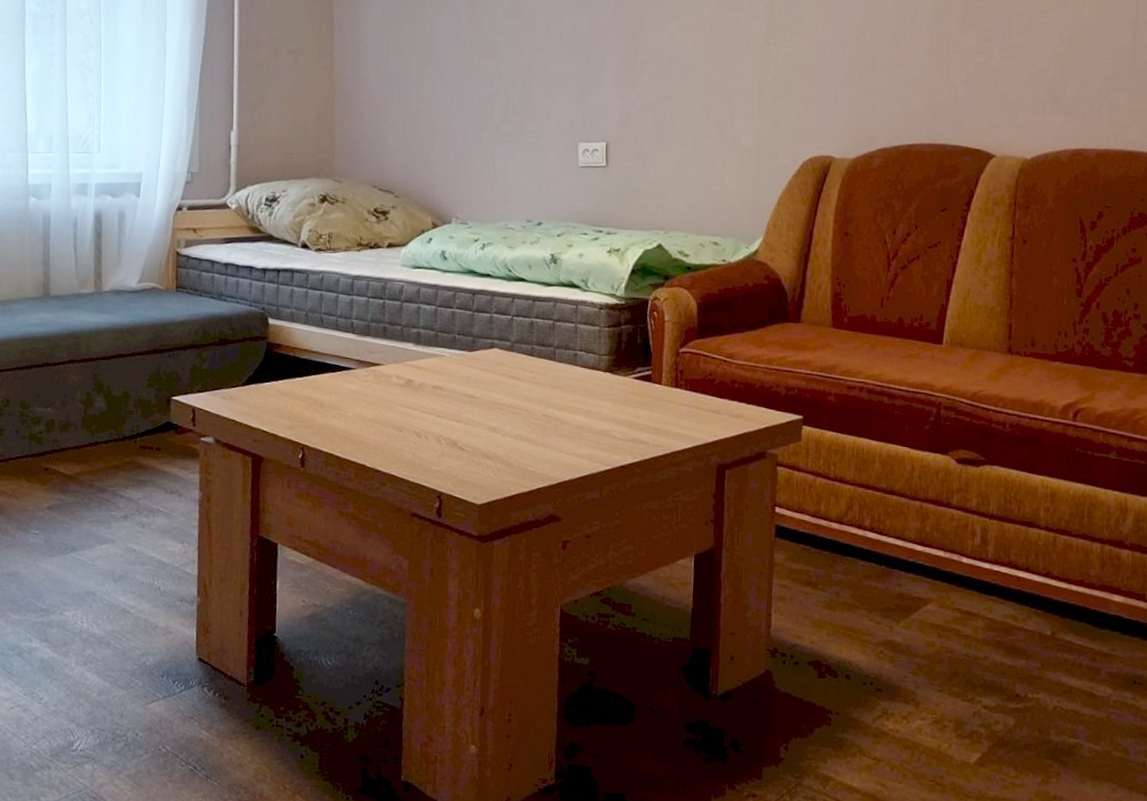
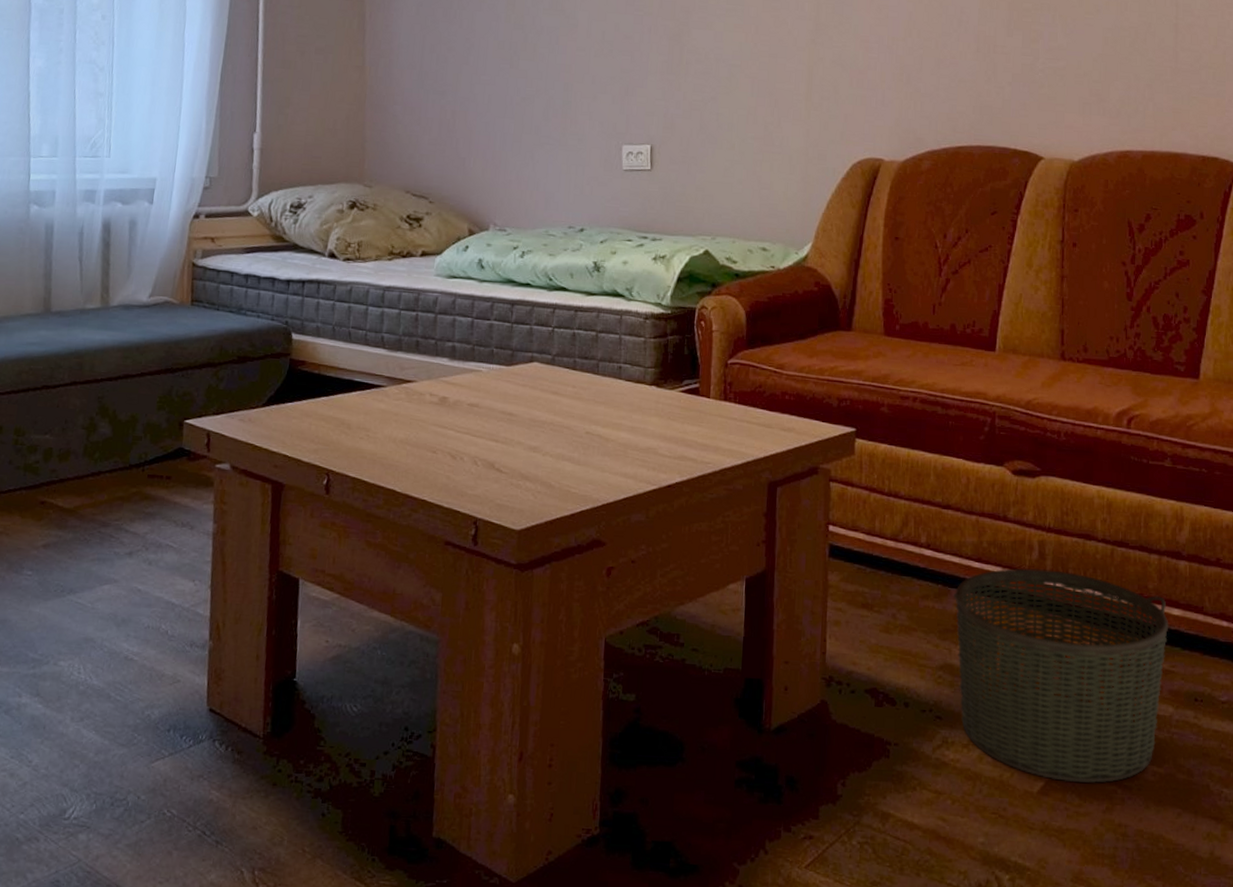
basket: none [895,552,1110,757] -> present [953,568,1169,783]

